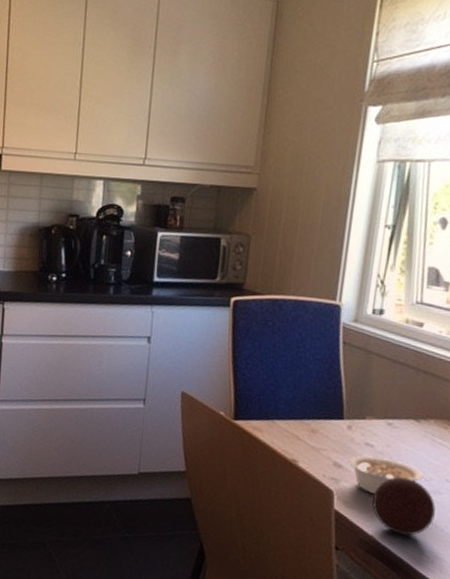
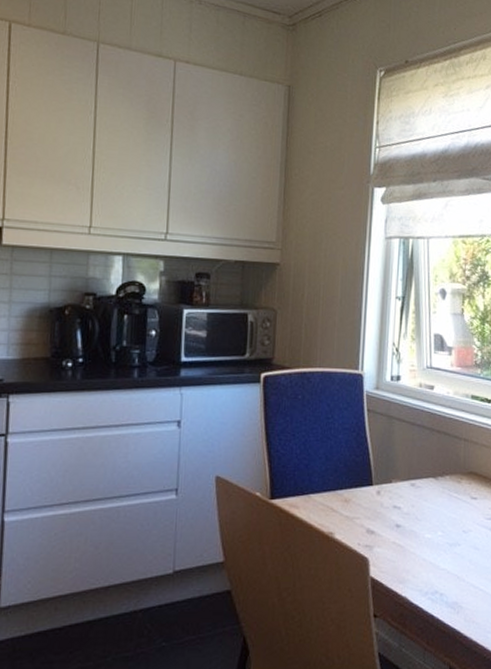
legume: present [348,455,430,494] -> none [379,517,450,555]
decorative ball: present [372,476,436,536] -> none [403,535,457,591]

